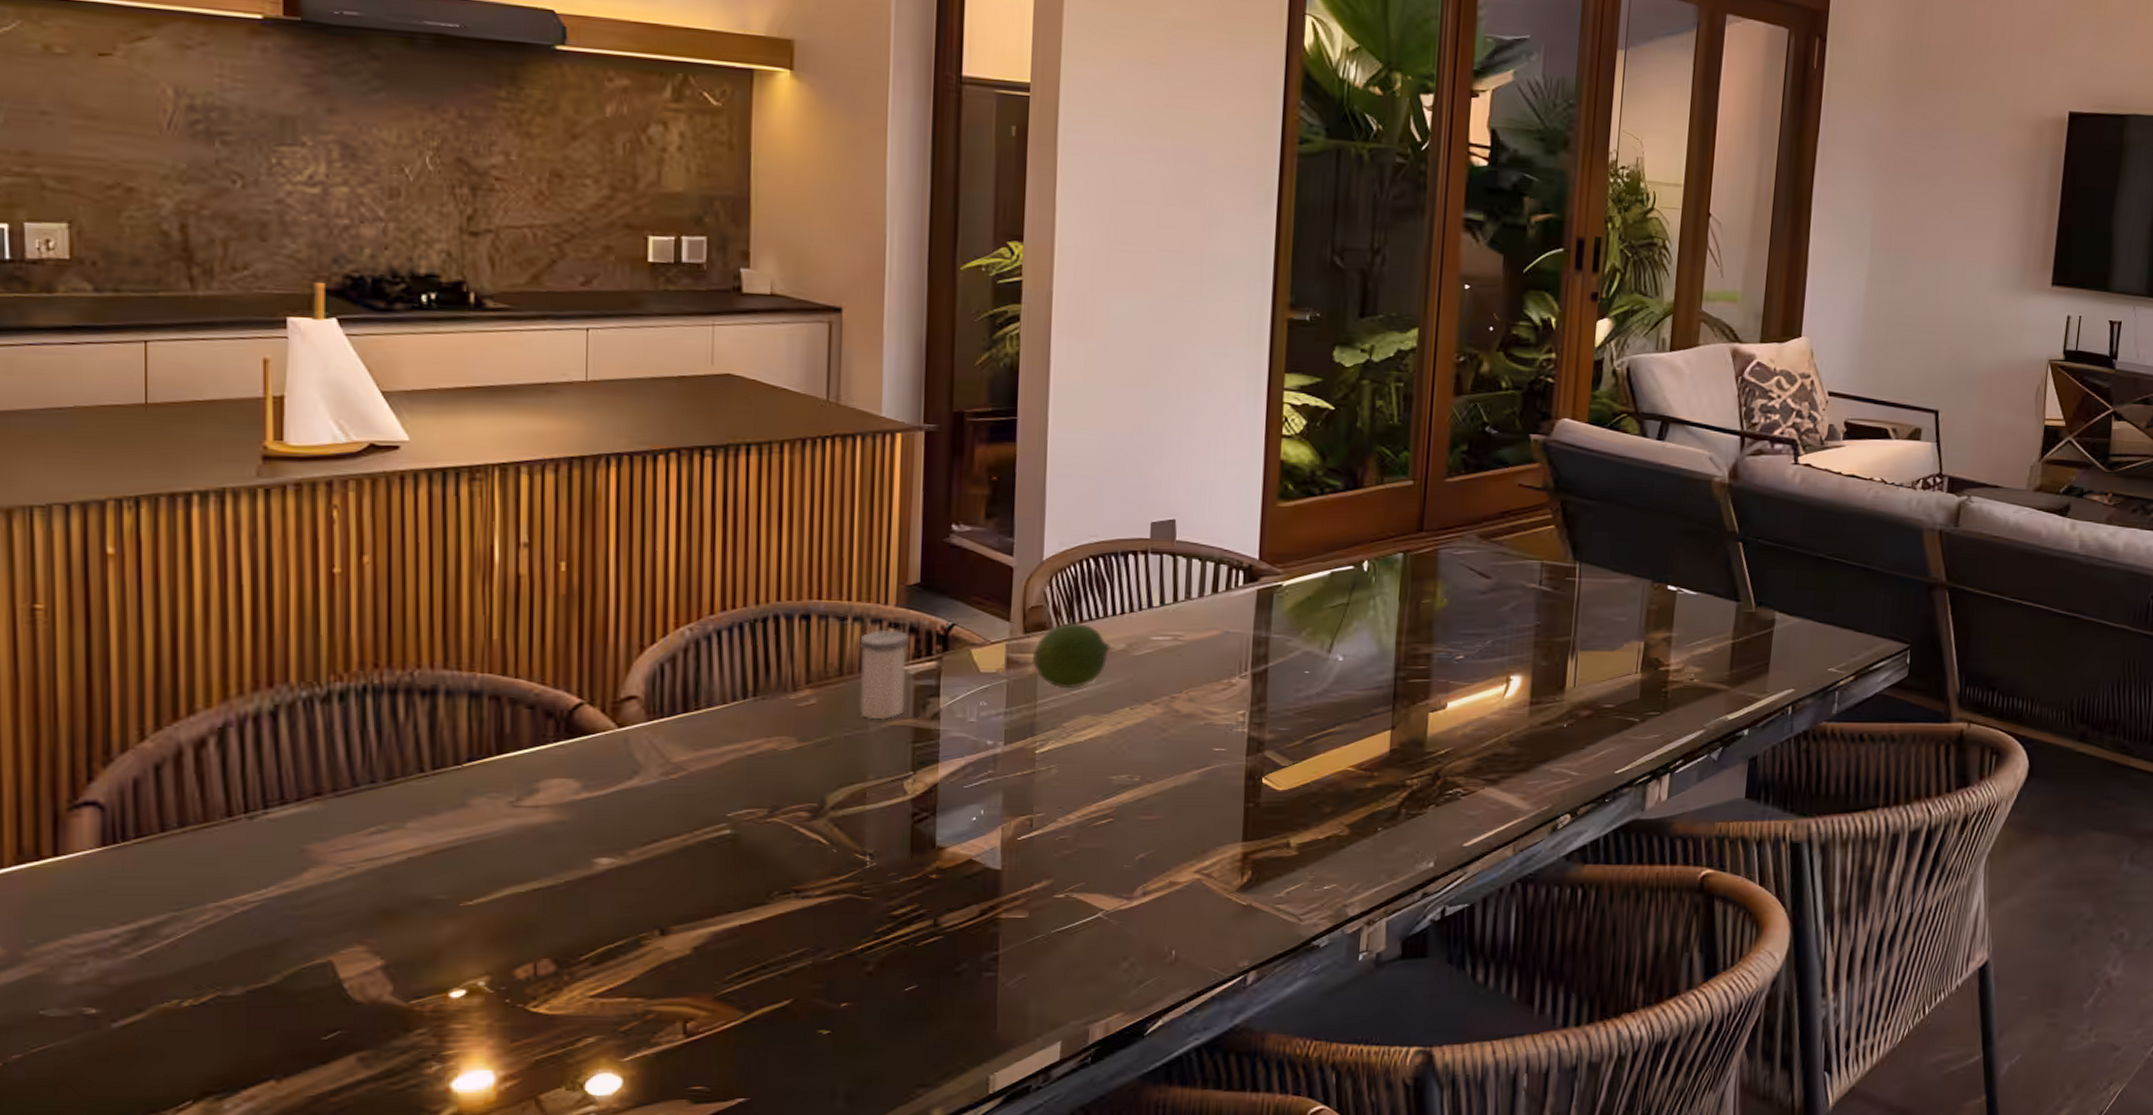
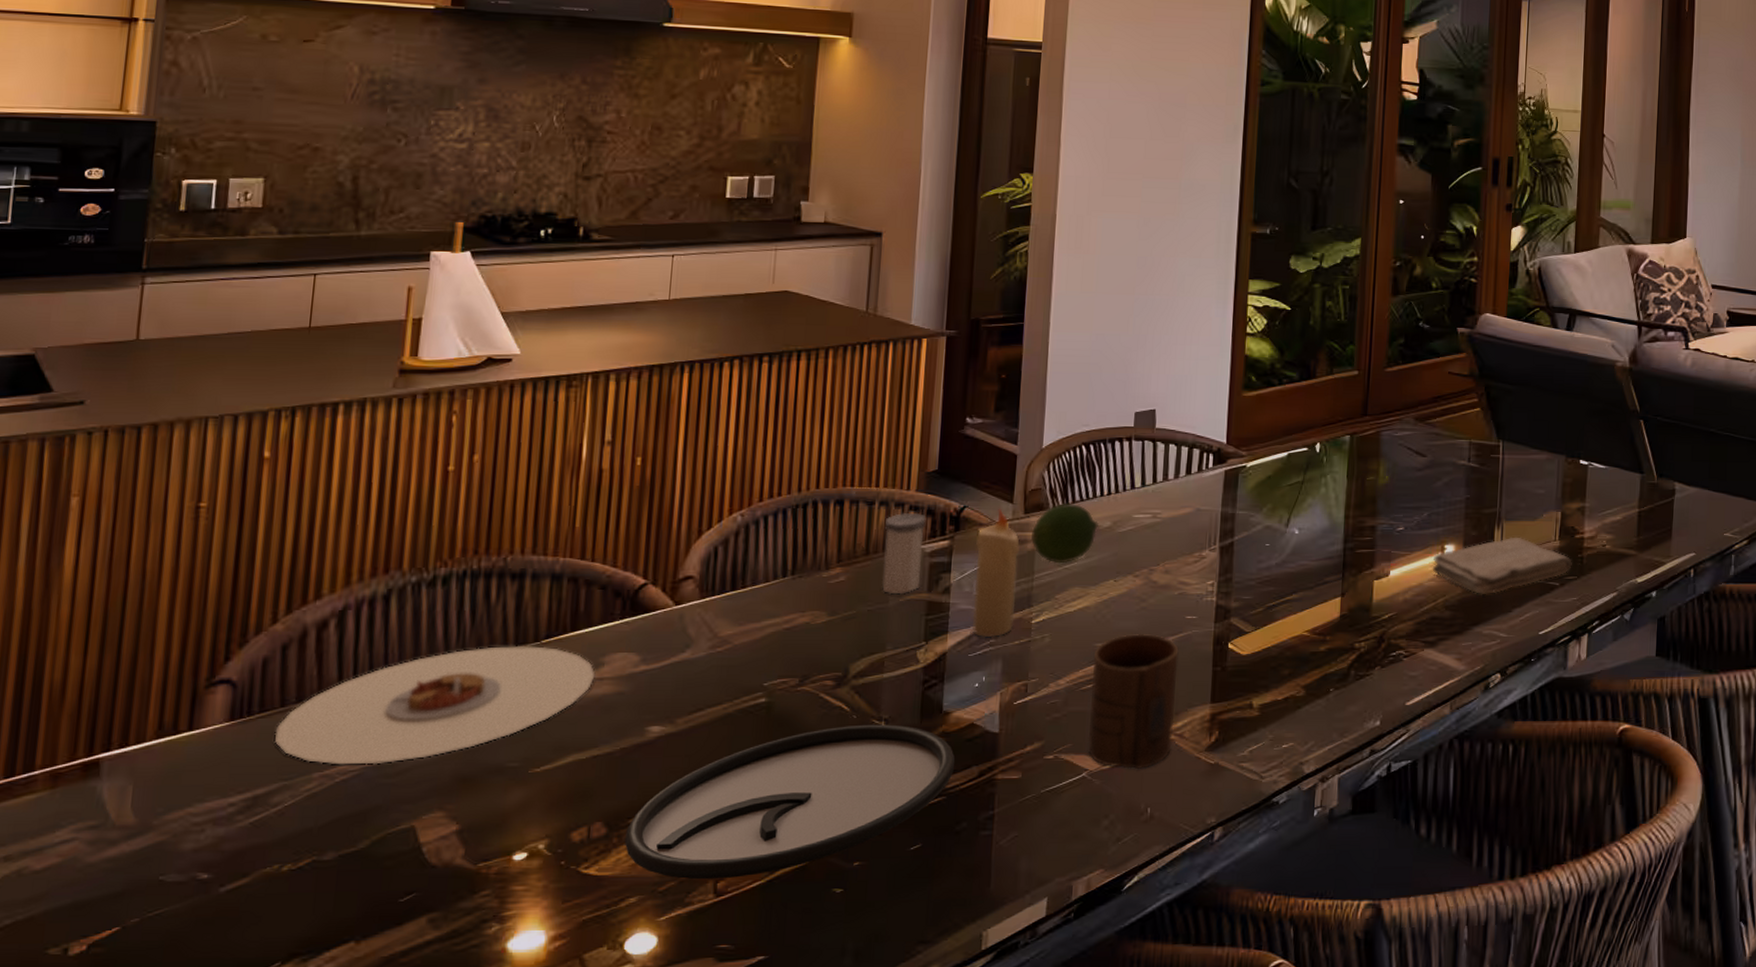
plate: none [156,768,530,896] -> present [274,645,596,765]
plate: none [576,859,953,1020] -> present [624,724,956,880]
candle: none [967,626,1021,769] -> present [973,508,1021,638]
cup: none [1103,765,1206,909] -> present [1088,633,1179,769]
washcloth: none [1495,668,1655,731] -> present [1432,537,1572,595]

